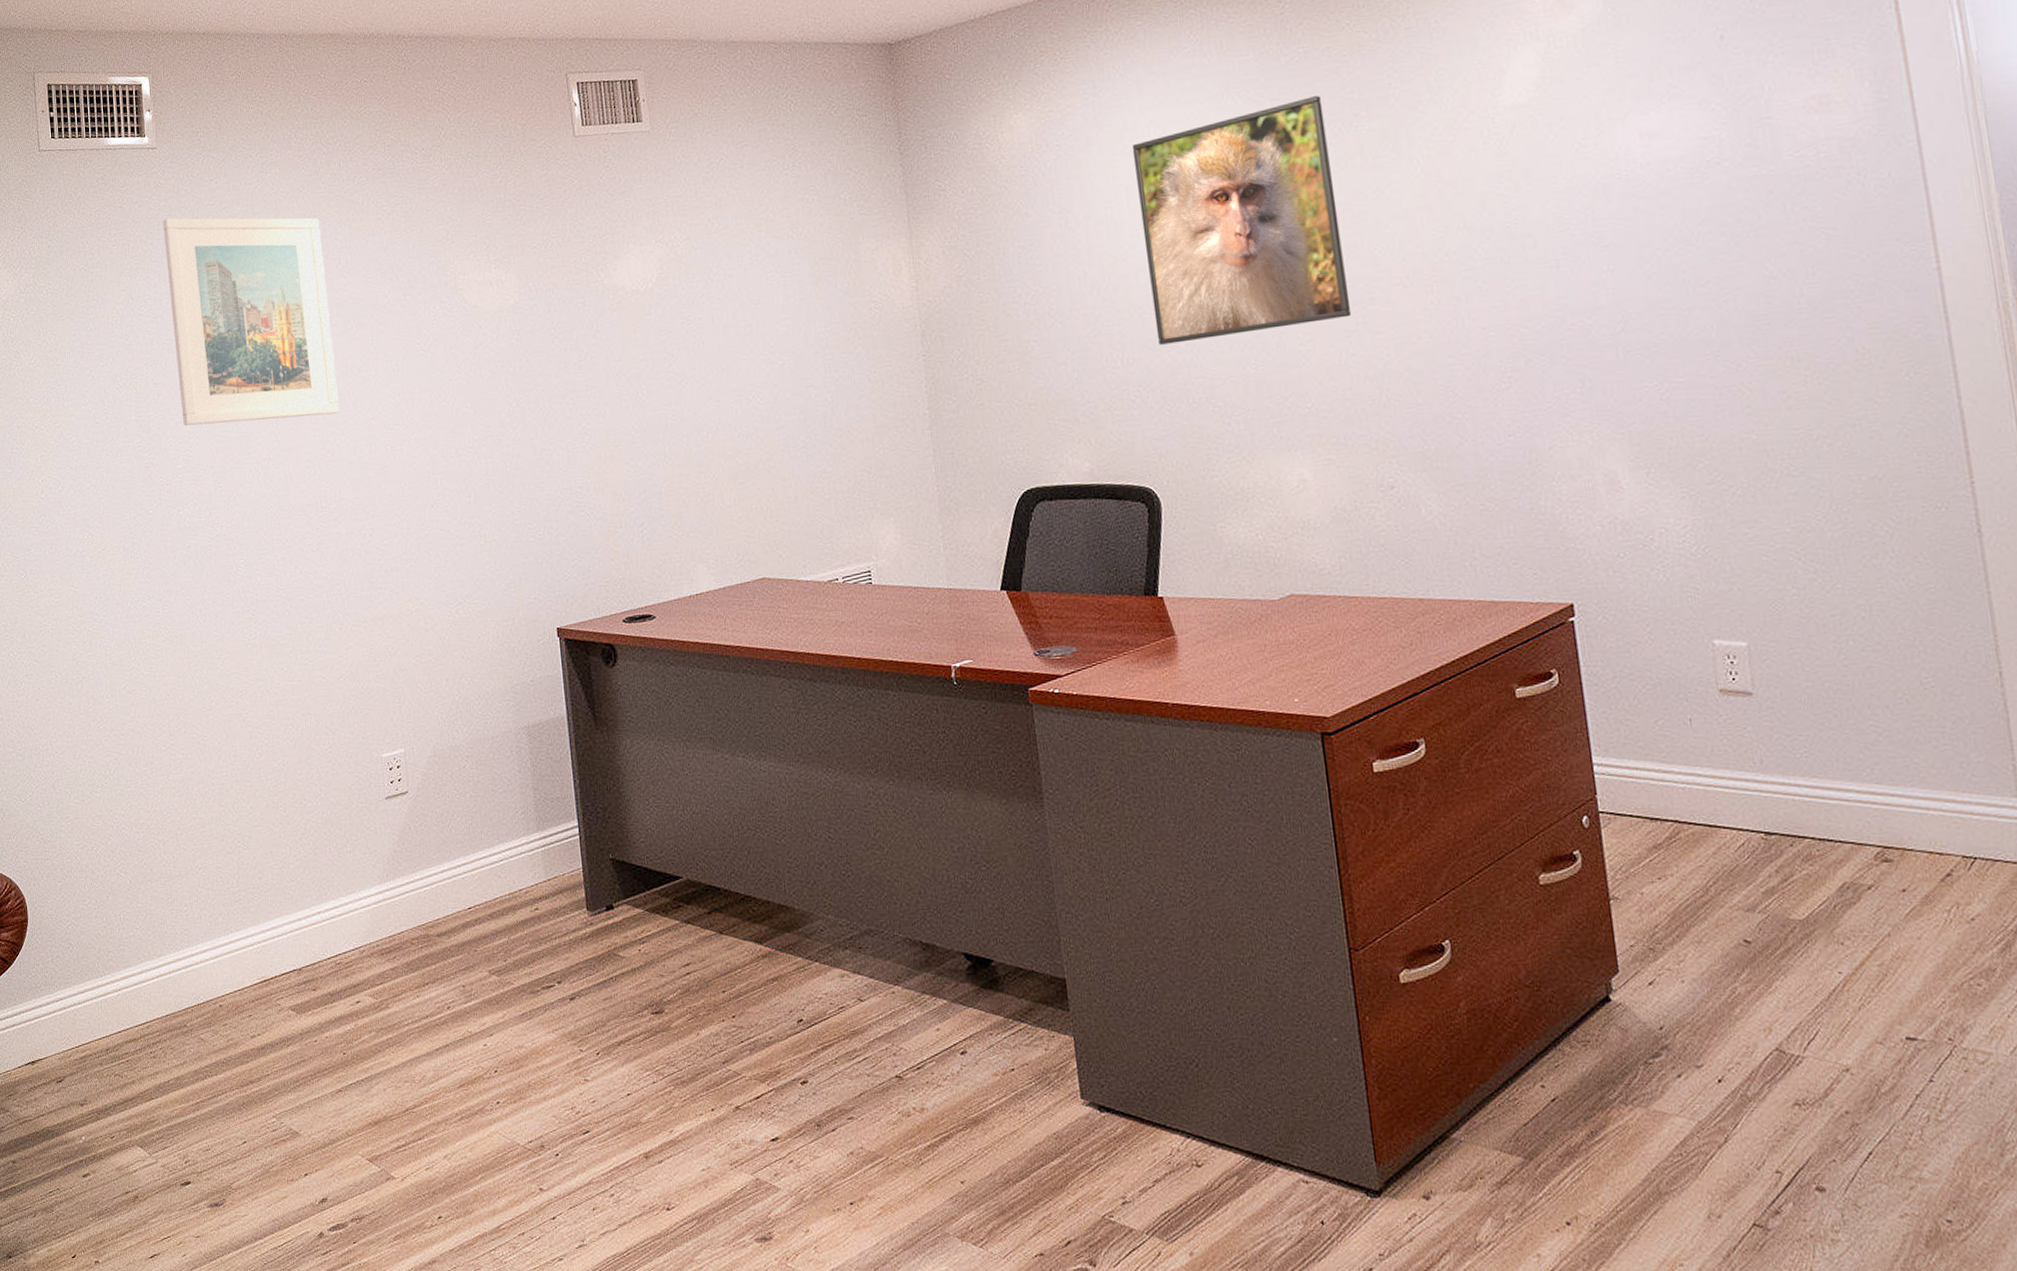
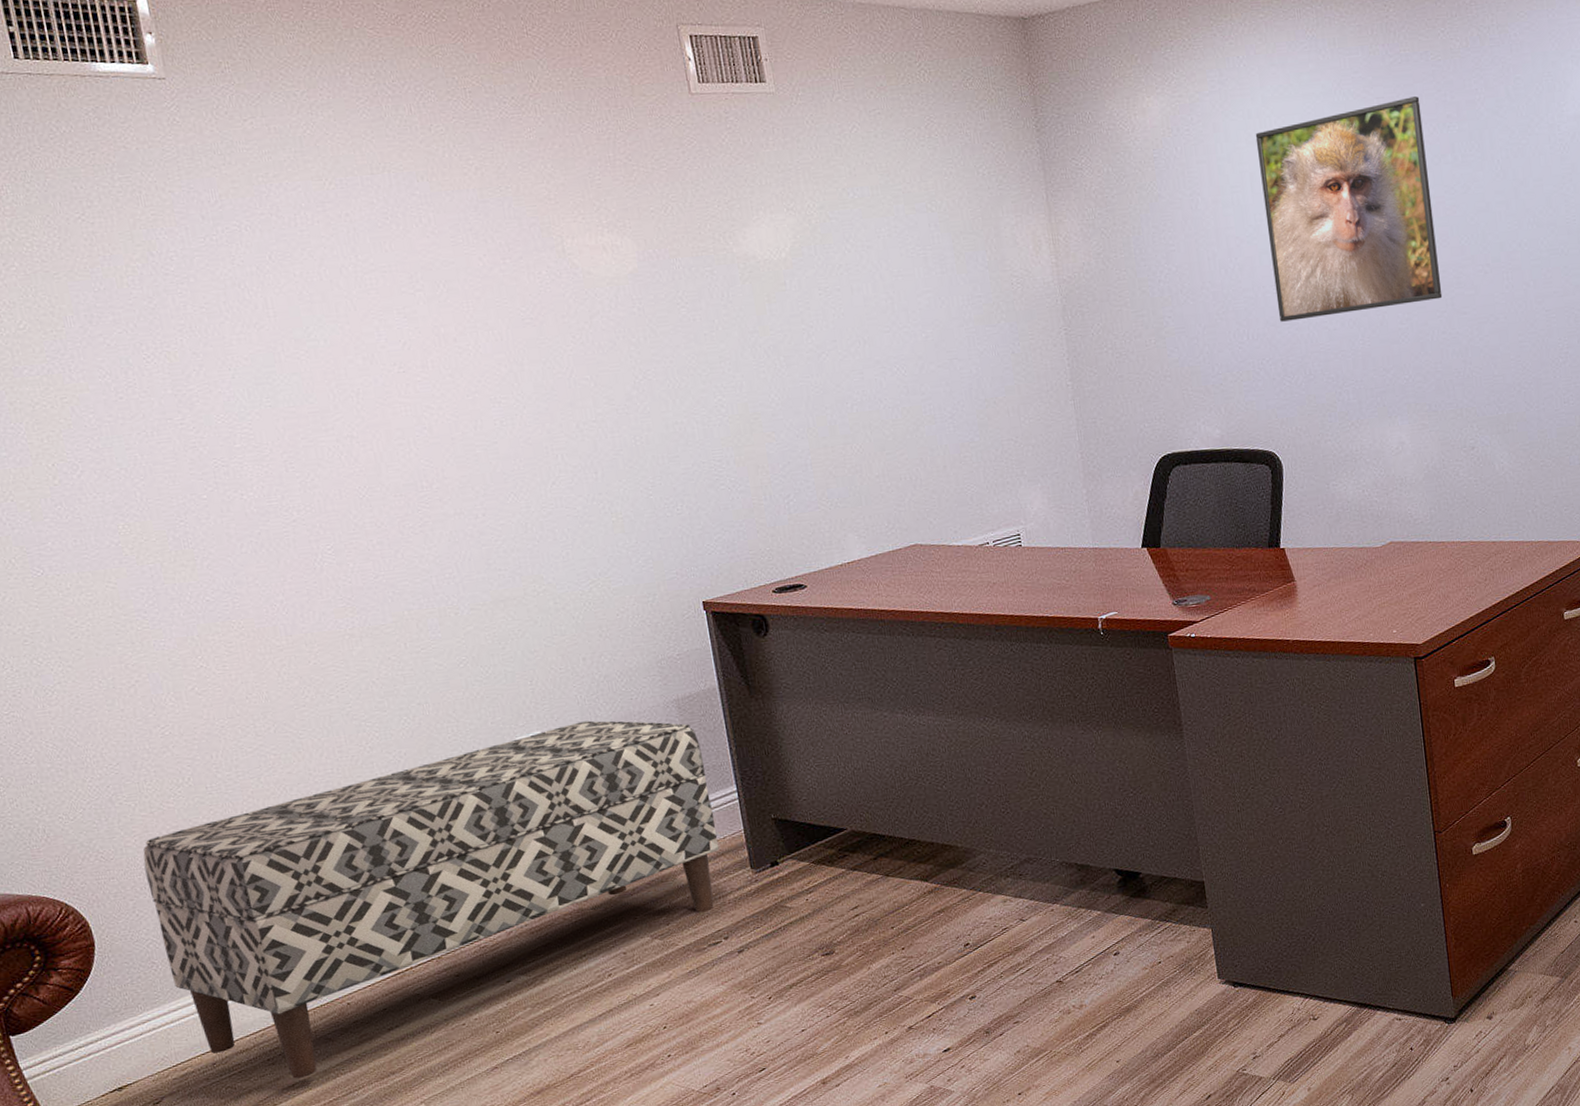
bench: none [72,742,558,1075] -> present [143,720,720,1079]
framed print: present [162,217,339,426] -> none [183,162,435,401]

